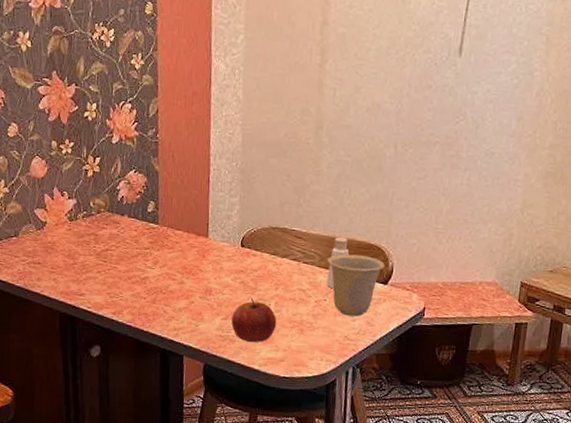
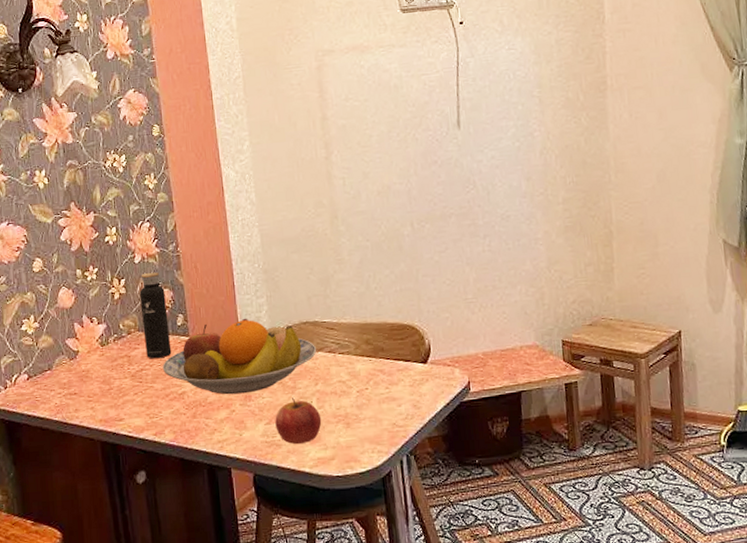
water bottle: none [113,147,140,242] -> present [139,265,172,359]
fruit bowl: none [128,214,282,288] -> present [163,318,317,395]
pepper shaker: present [326,237,350,289] -> none [365,322,384,376]
cup: present [327,254,385,317] -> none [362,337,422,402]

